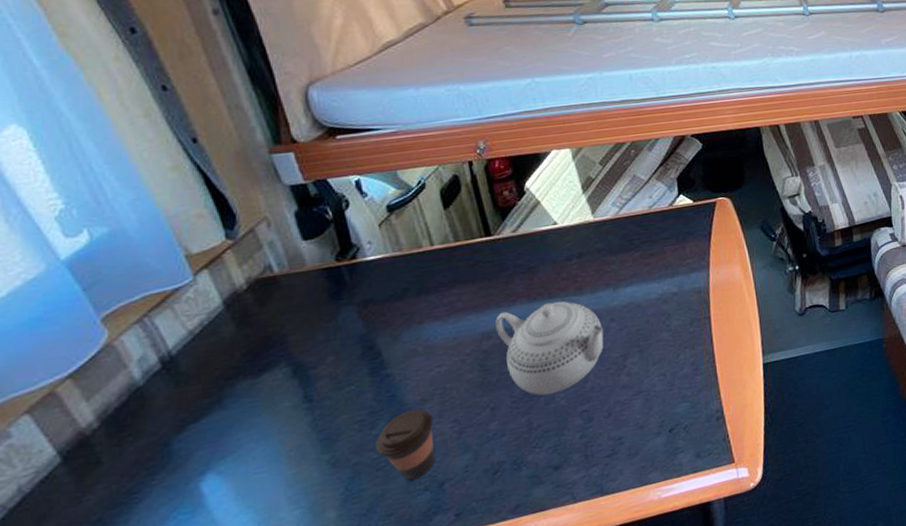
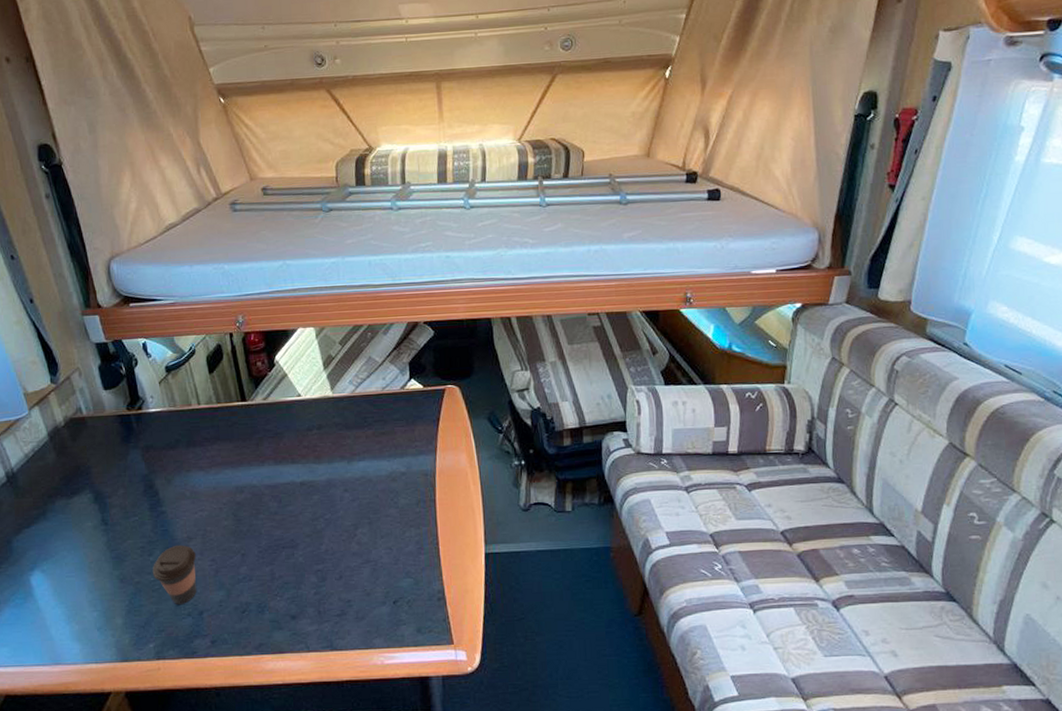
teapot: present [495,301,604,396] -> none [247,467,338,551]

